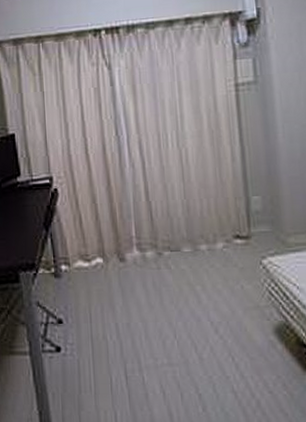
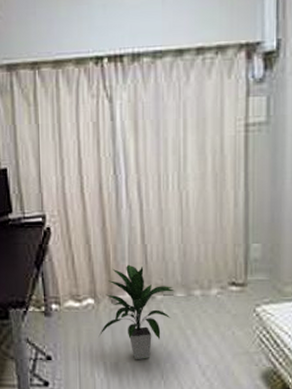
indoor plant: none [110,222,181,320] -> present [99,264,175,360]

